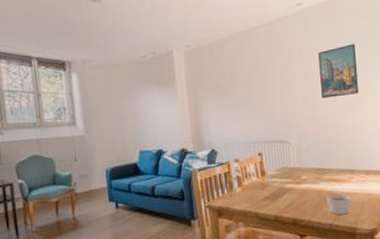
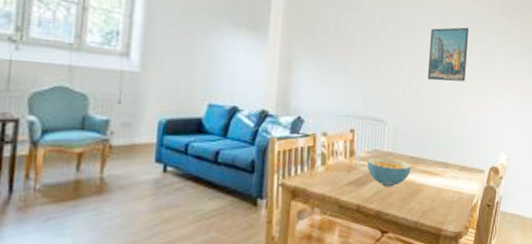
cereal bowl: none [278,172,319,198] -> present [367,158,412,187]
candle: present [325,193,352,215] -> none [415,187,441,213]

